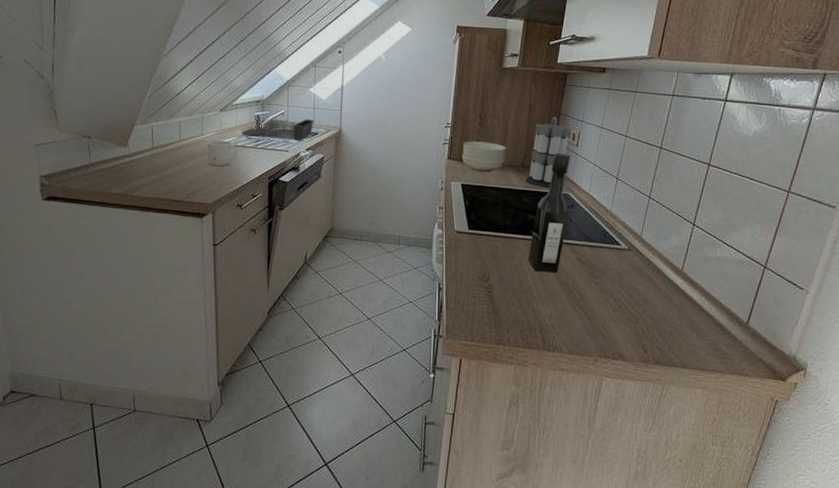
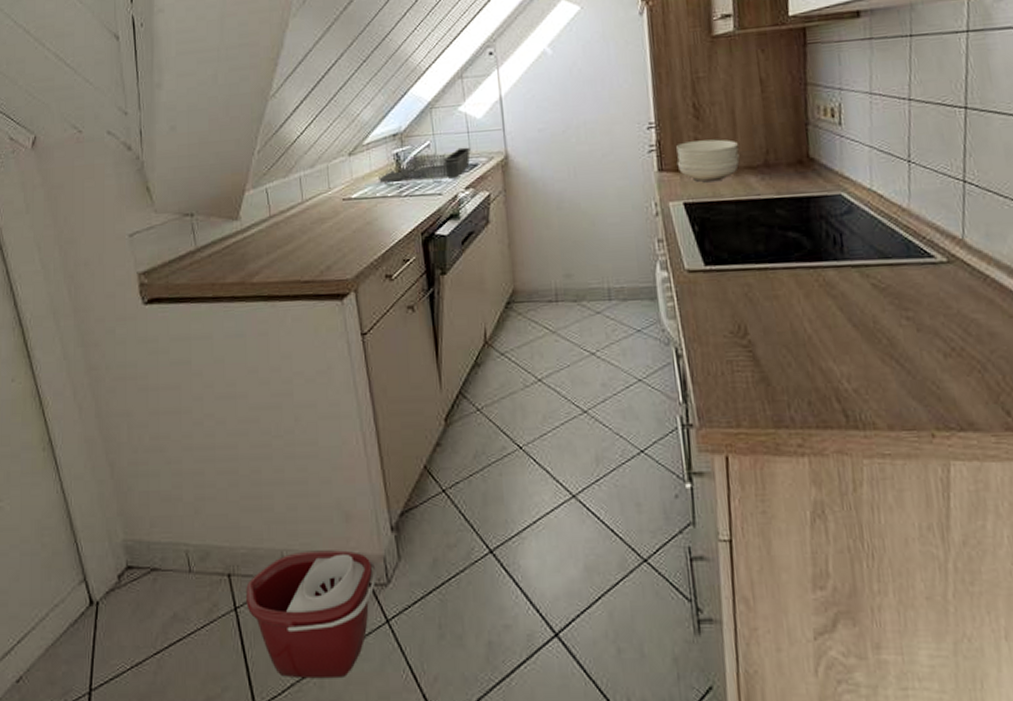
bucket: none [102,393,204,481] -> present [246,550,377,679]
mug: present [207,140,238,167] -> none [337,192,378,229]
spice rack: present [525,116,572,188] -> none [774,89,828,191]
bottle: present [527,152,571,274] -> none [796,137,848,314]

